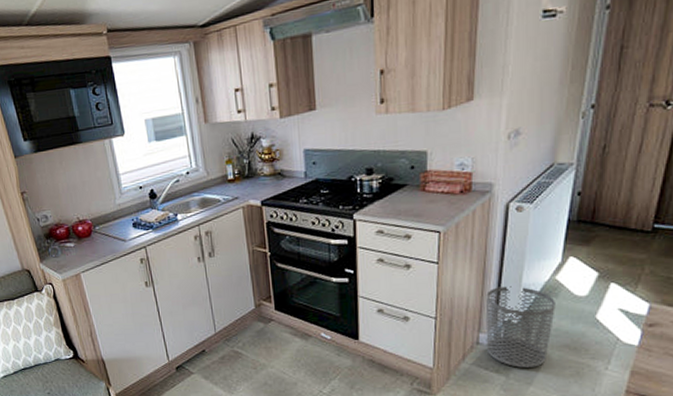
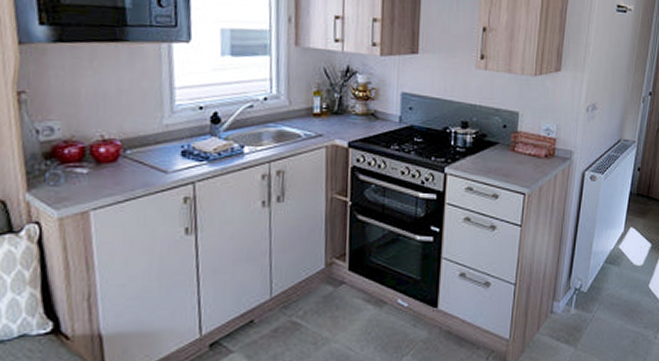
waste bin: present [485,286,555,368] -> none [559,253,618,338]

